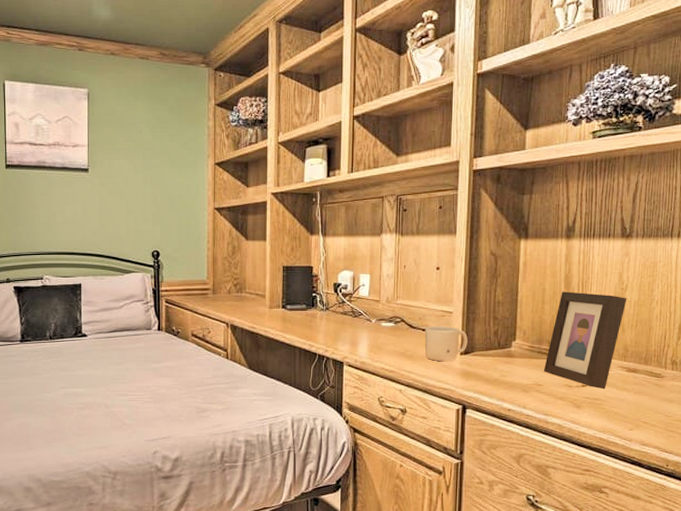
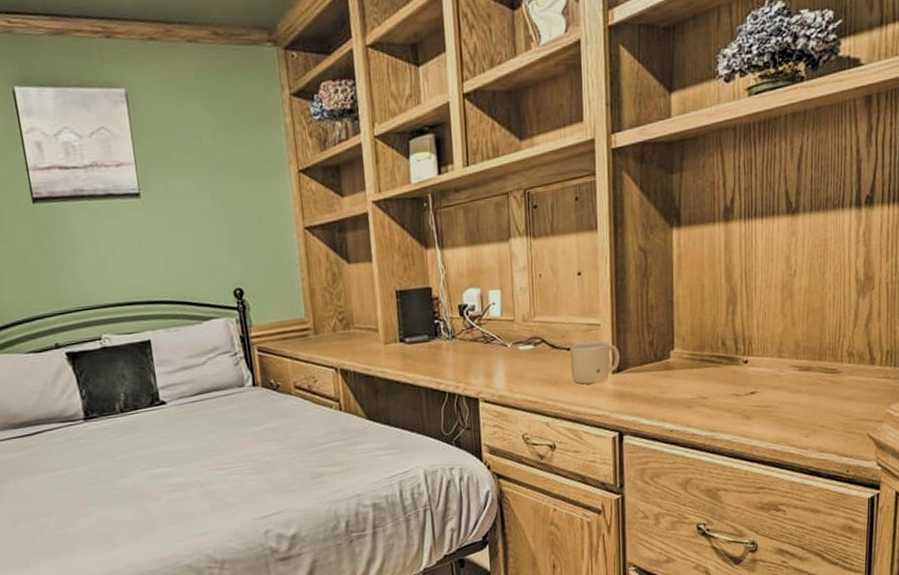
picture frame: present [543,291,627,390] -> none [707,283,796,395]

